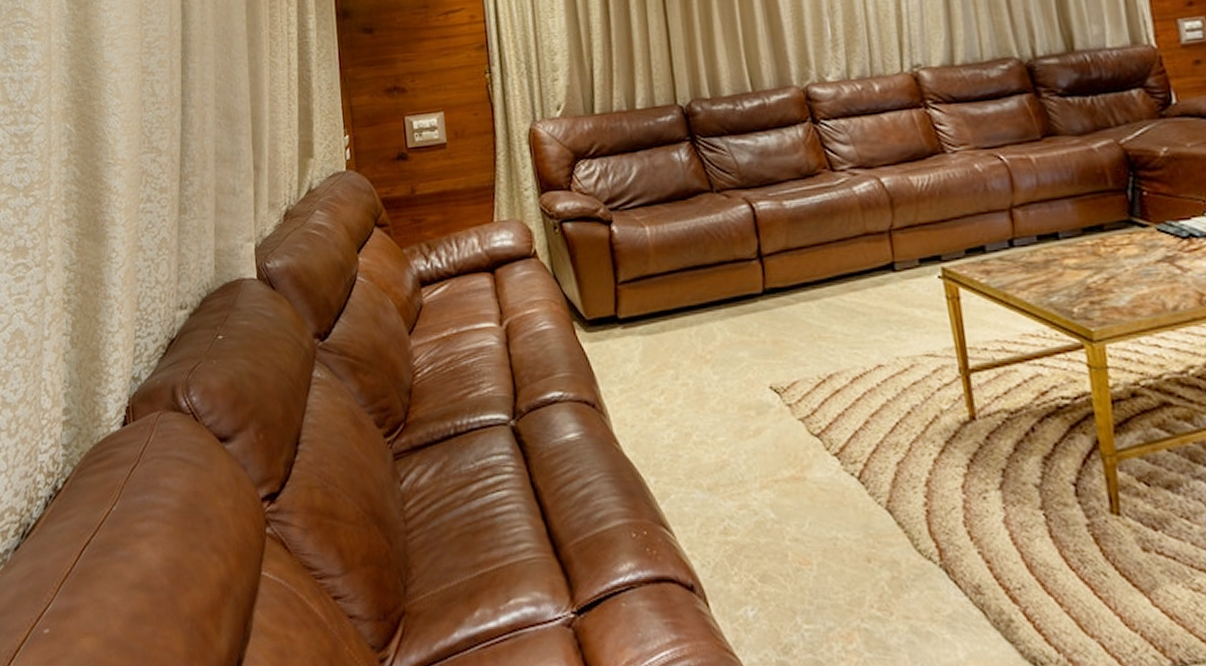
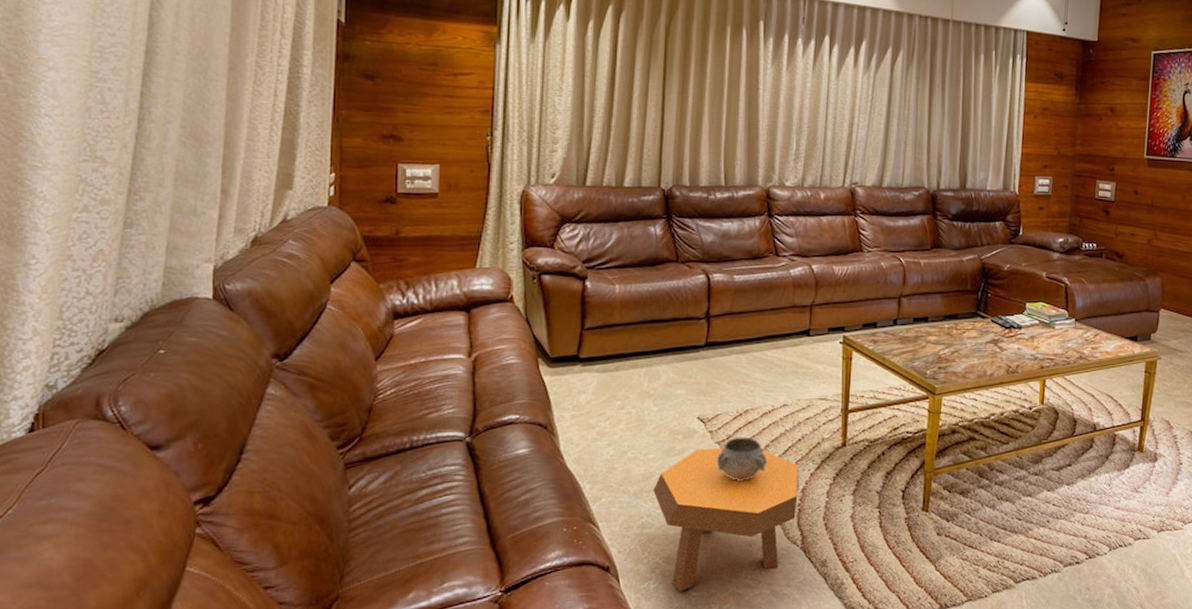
footstool: none [730,427,924,623] -> present [653,448,799,592]
decorative bowl: none [802,410,871,470] -> present [716,437,768,480]

